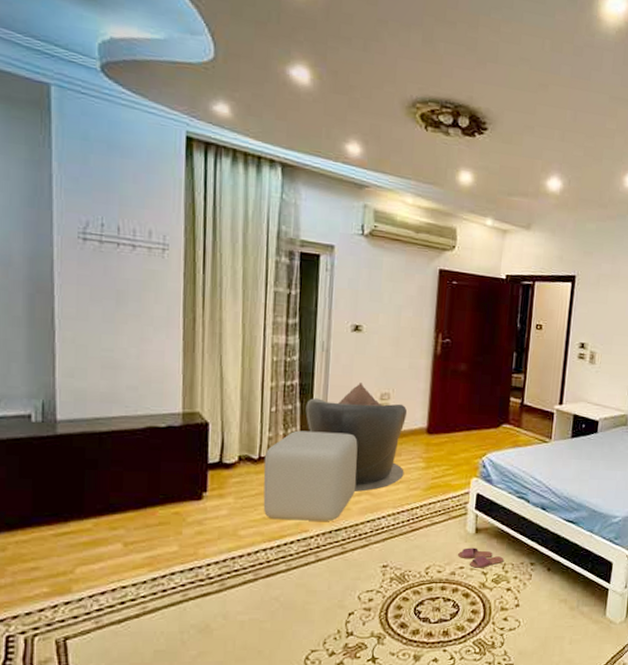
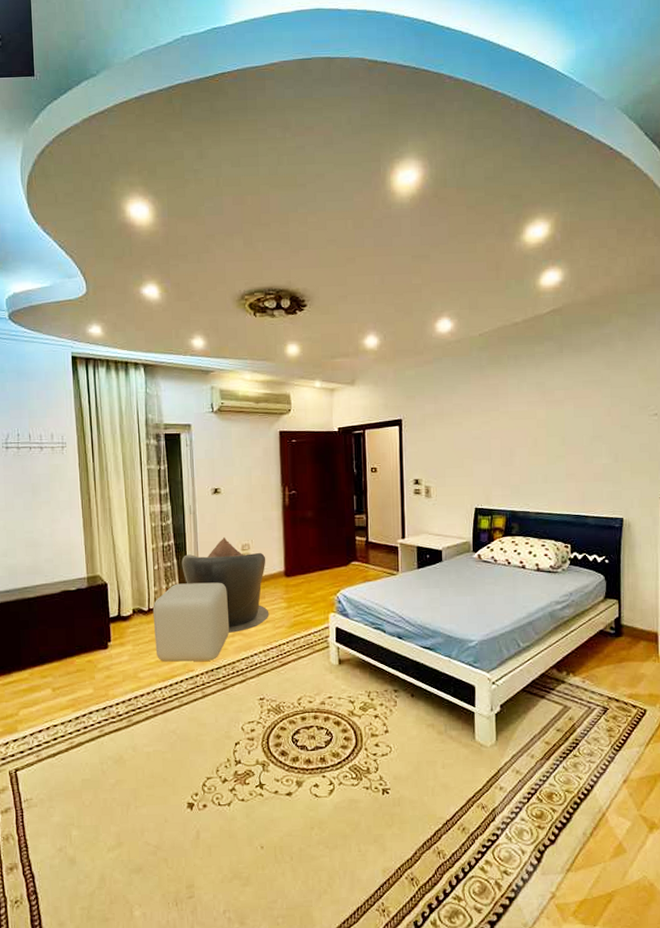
slippers: present [458,547,504,568] -> none [325,678,368,697]

